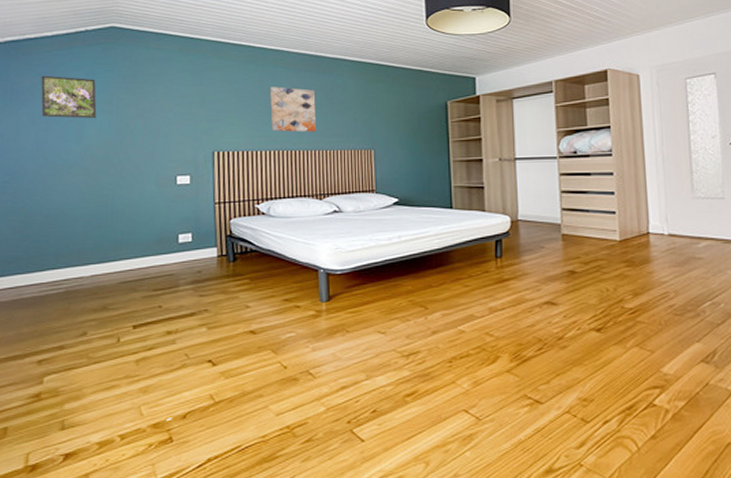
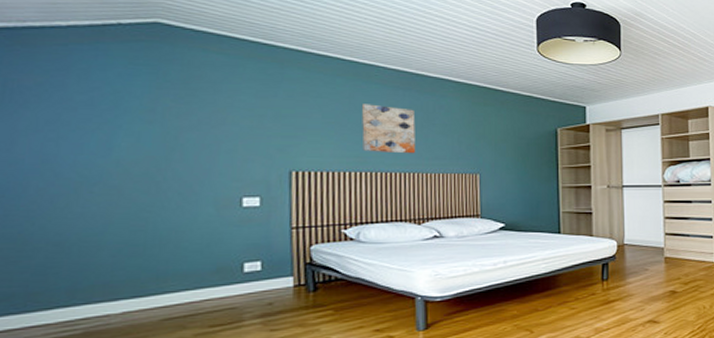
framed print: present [41,75,97,119] -> none [49,73,133,129]

